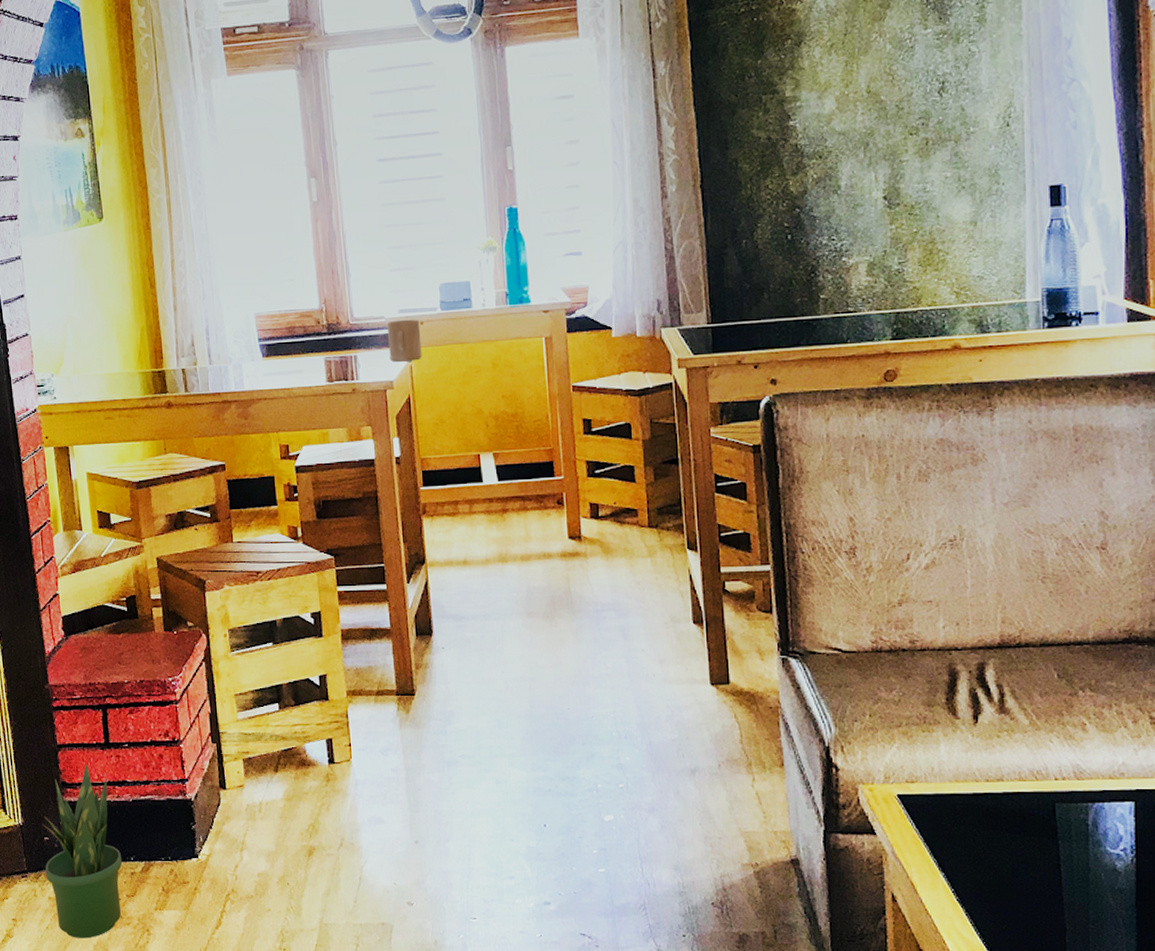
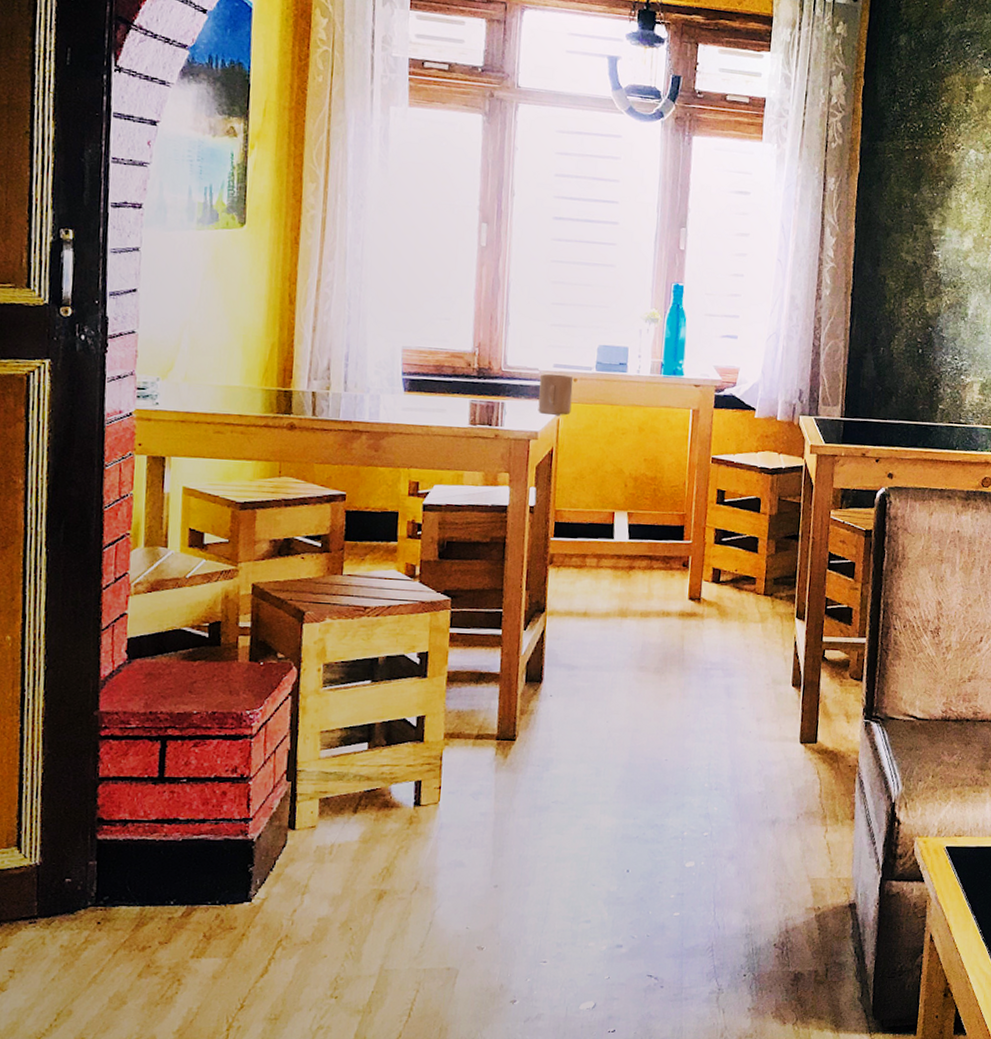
planter: present [42,764,123,938] -> none [60,799,160,990]

